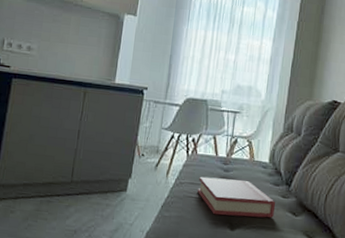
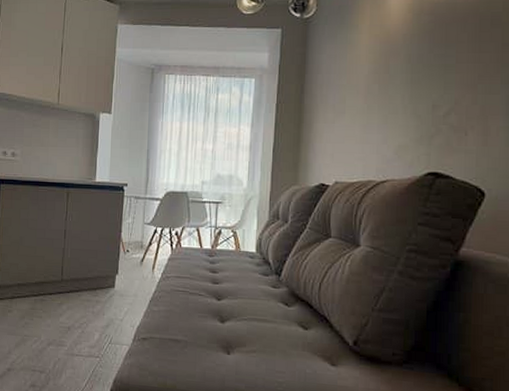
hardback book: present [198,176,276,218] -> none [185,269,267,309]

